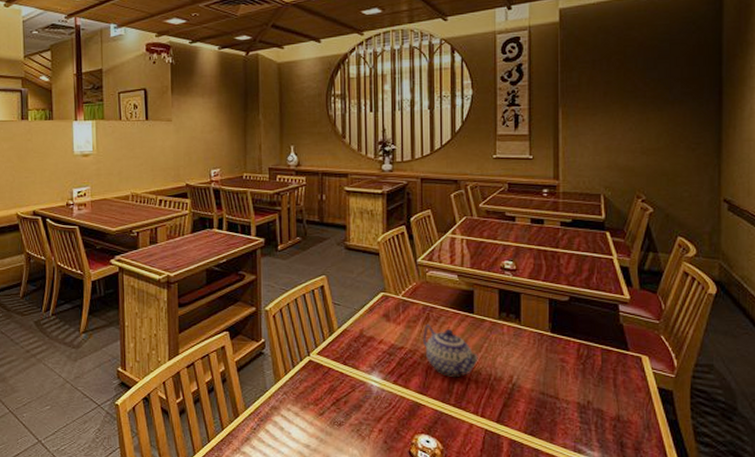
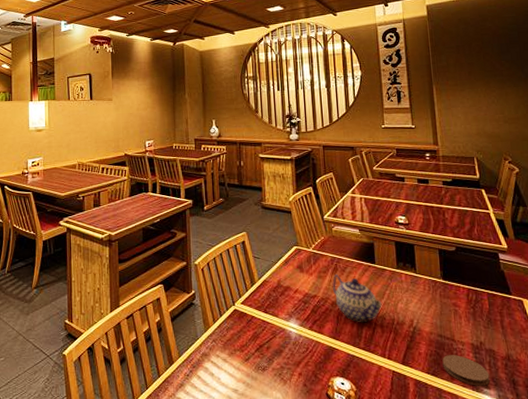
coaster: none [542,414,594,448] -> present [442,355,490,386]

